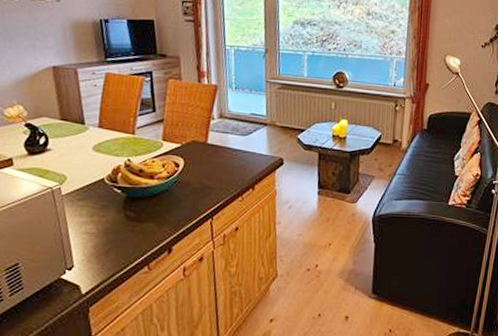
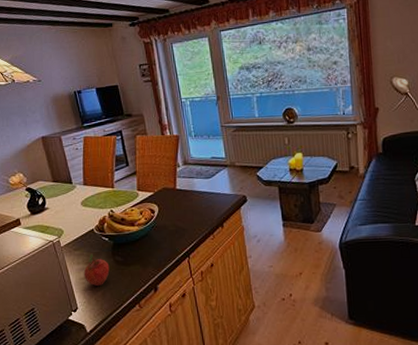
fruit: none [85,205,119,244] -> present [83,253,110,287]

